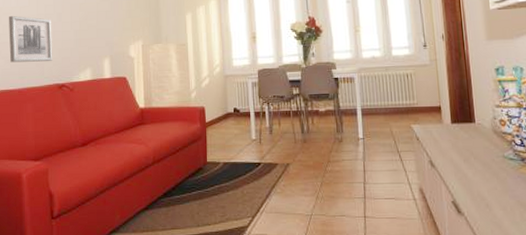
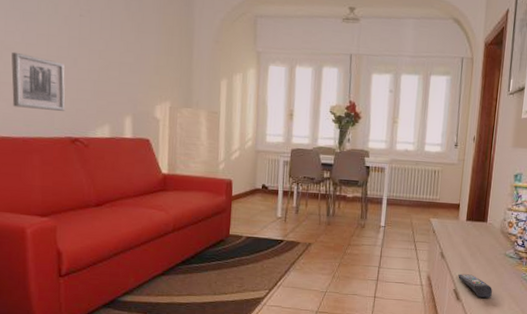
remote control: none [454,183,498,208] -> present [458,274,492,298]

